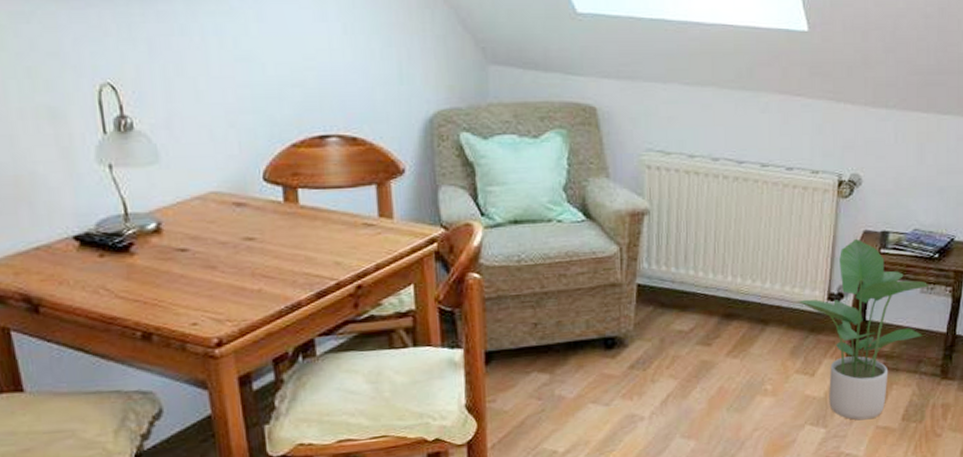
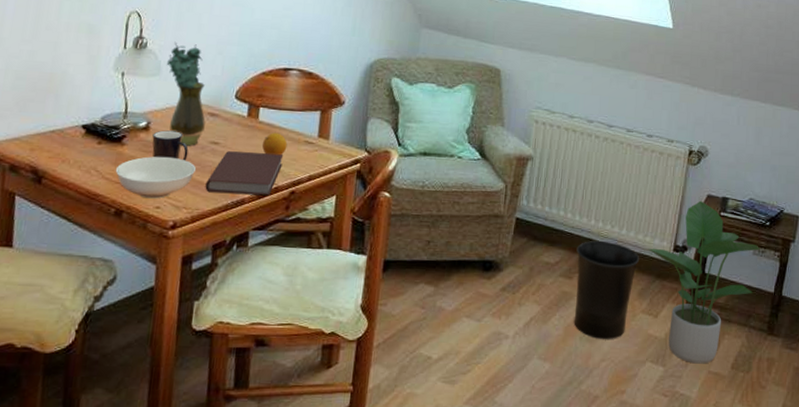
bowl: none [130,262,232,315] -> present [115,156,196,199]
vase: none [164,117,233,246] -> present [166,41,206,146]
mug: none [167,230,219,266] -> present [152,130,189,161]
book: none [248,243,341,298] -> present [205,151,284,195]
fruit: none [309,217,342,246] -> present [261,132,288,156]
waste bin: none [713,298,789,407] -> present [573,241,640,339]

